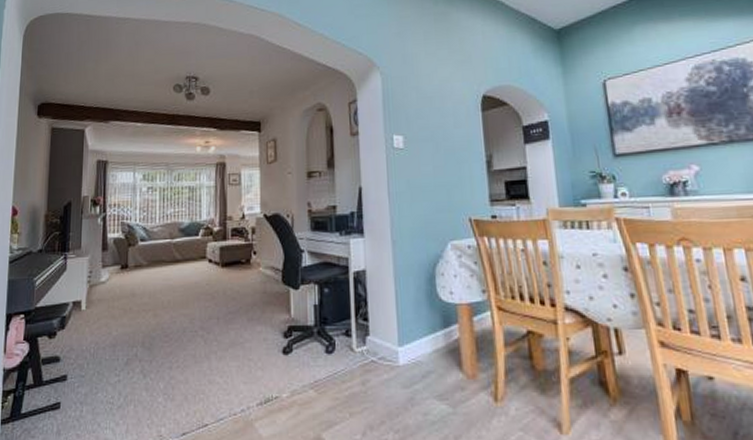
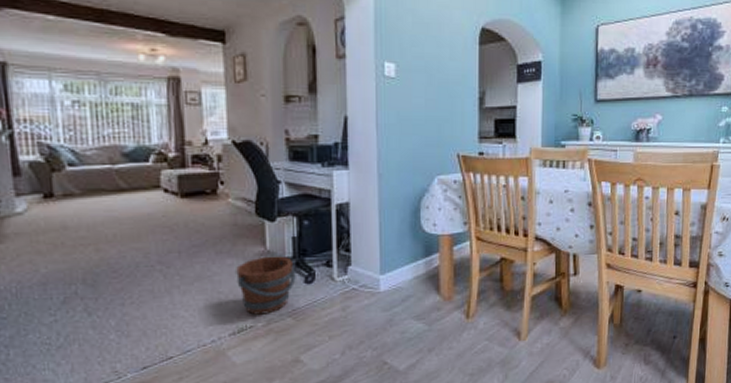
bucket: none [264,324,318,385] -> present [236,256,296,315]

